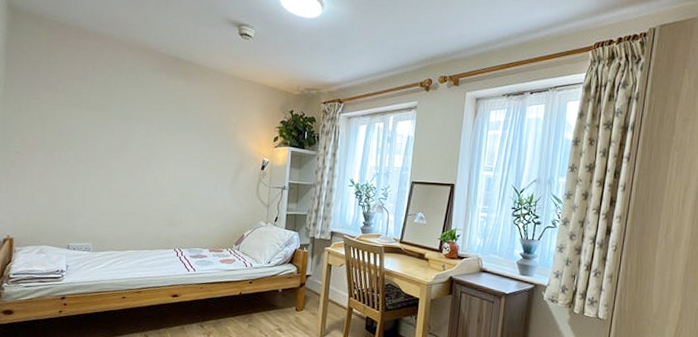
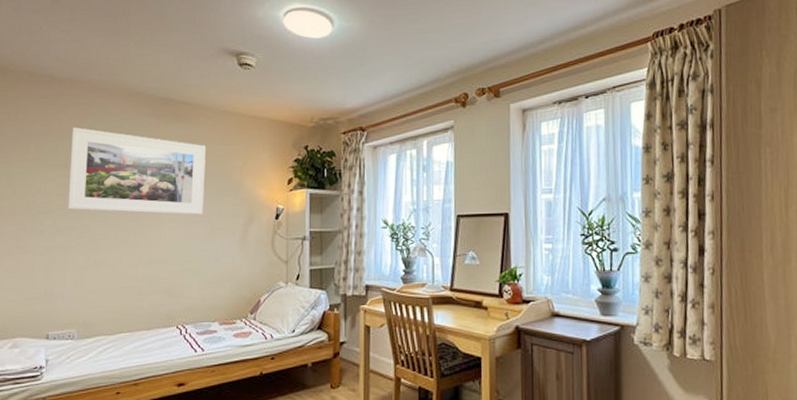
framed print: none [89,75,207,160] -> present [68,127,206,215]

